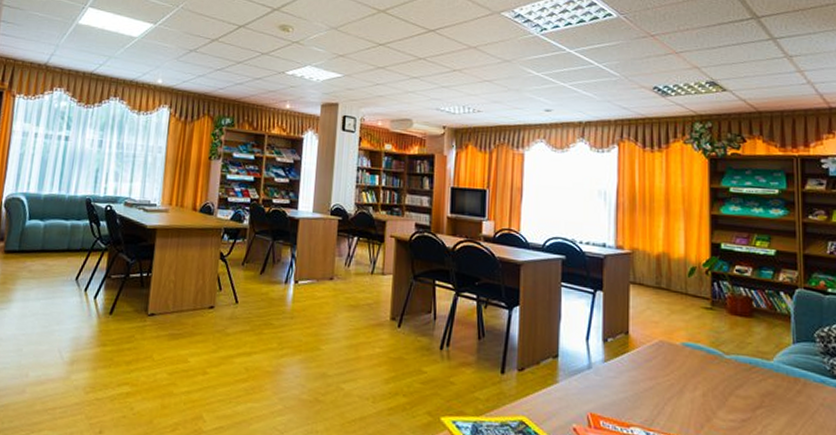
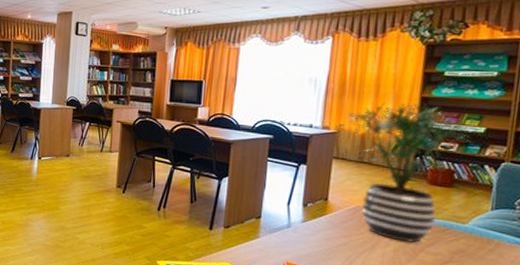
potted plant: none [629,220,776,385] -> present [335,102,485,243]

